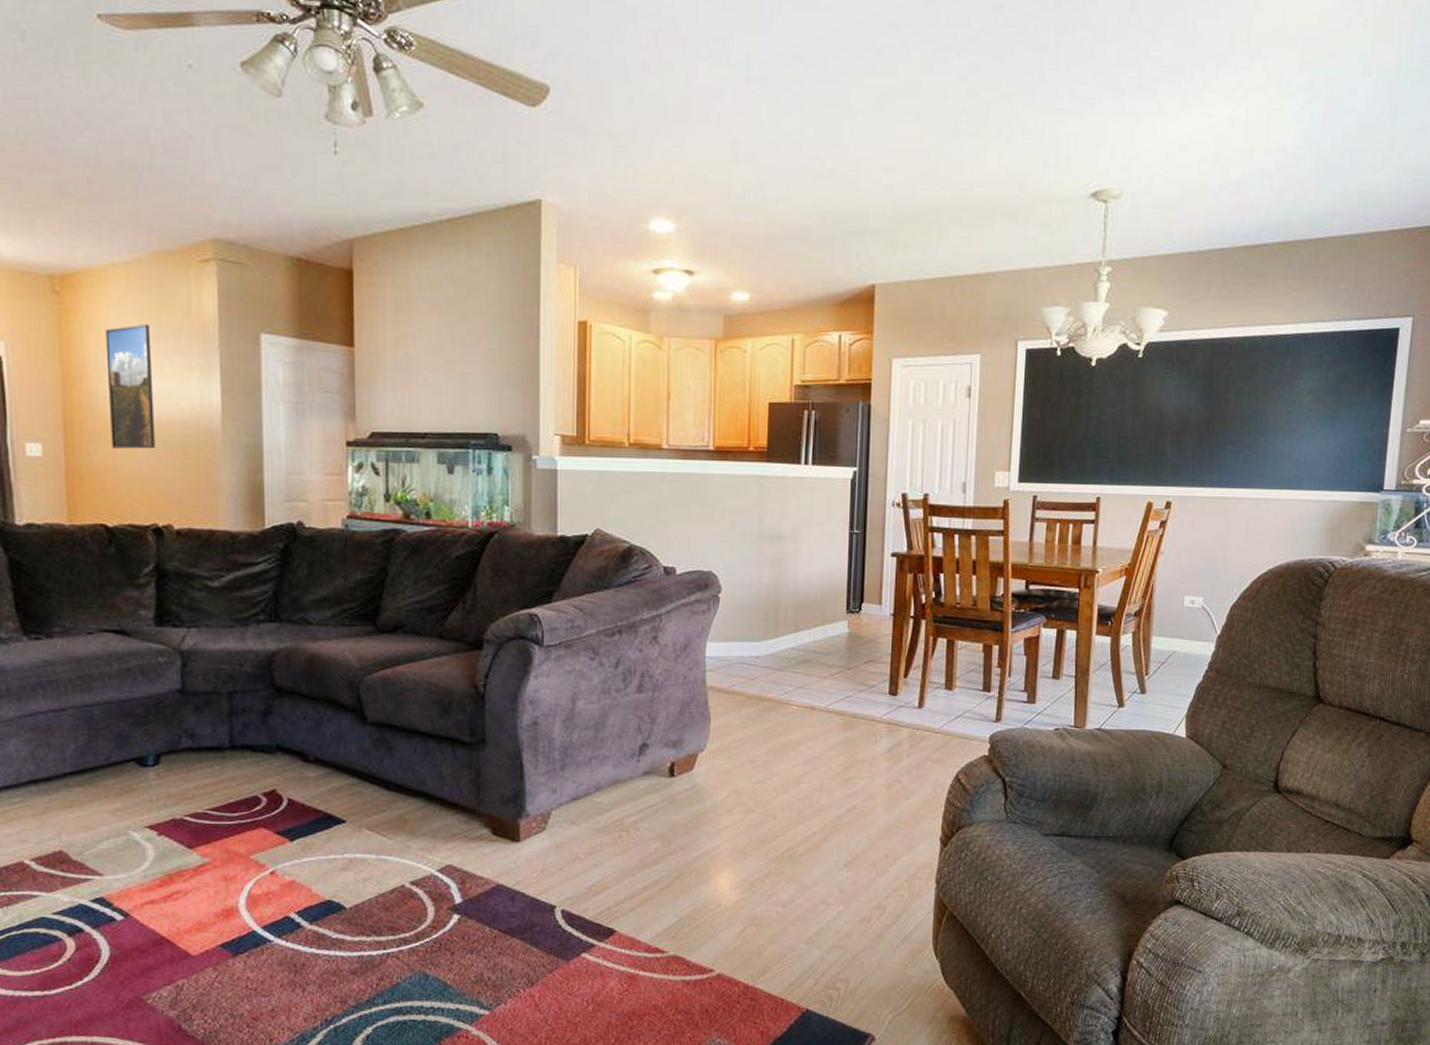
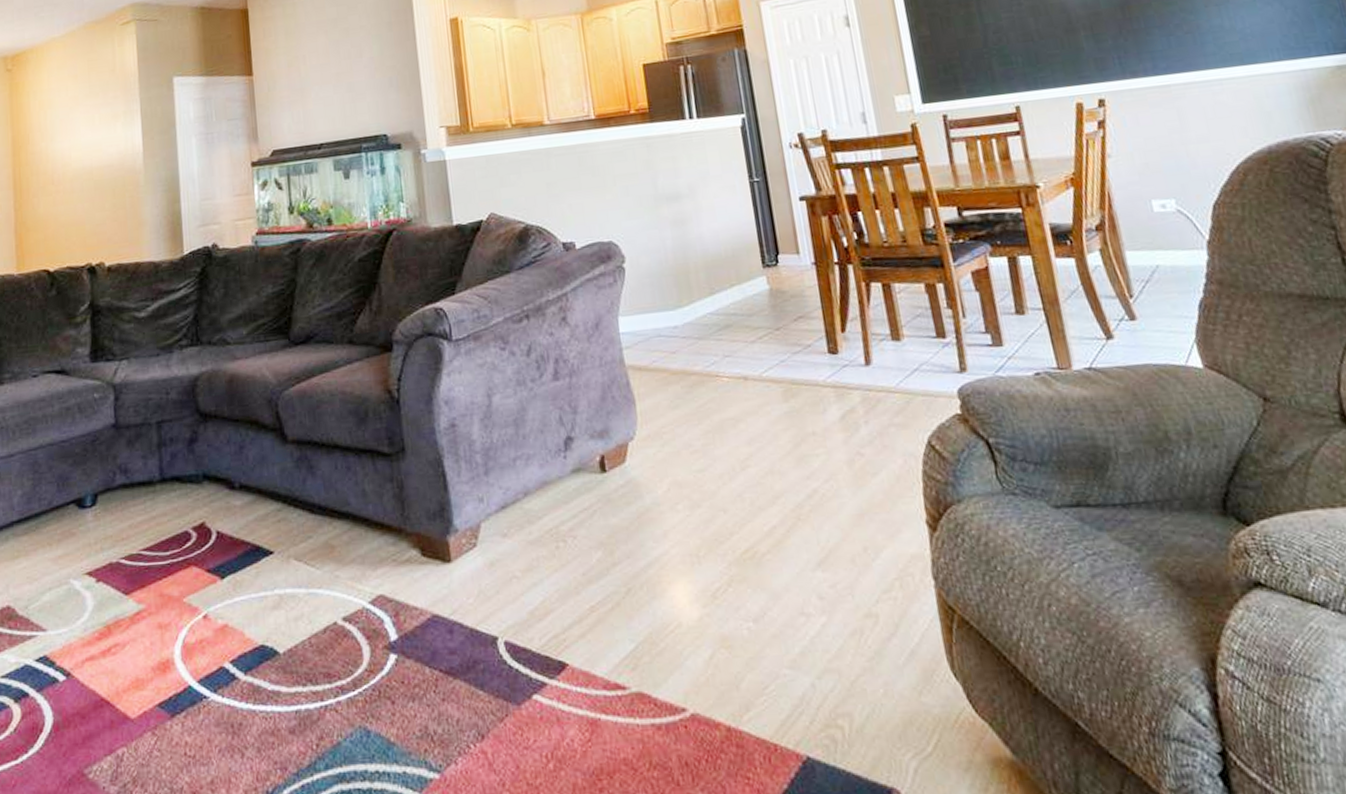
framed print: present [105,323,156,449] -> none [47,84,89,199]

